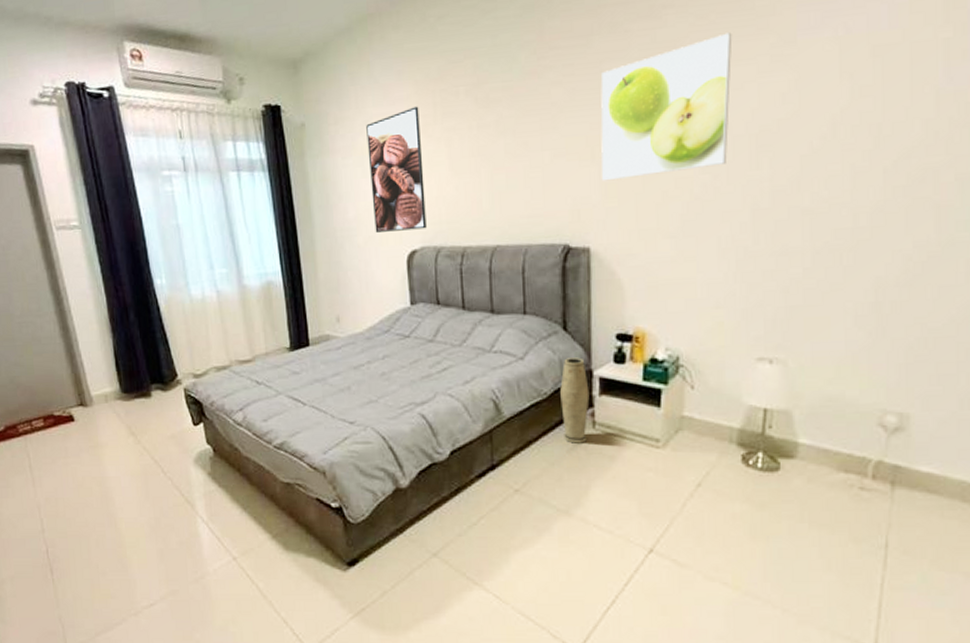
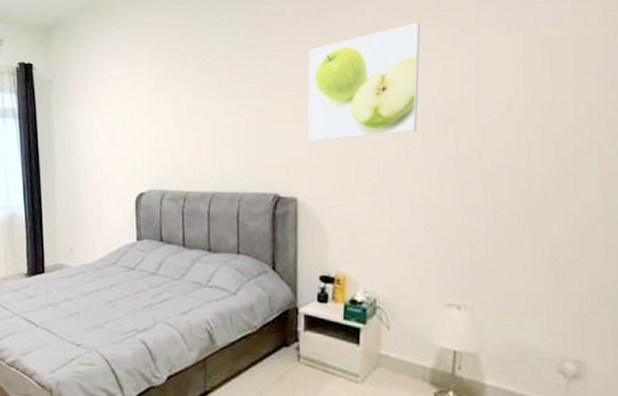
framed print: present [366,106,427,233] -> none [105,70,154,175]
vase: present [560,357,590,443] -> none [269,295,295,375]

